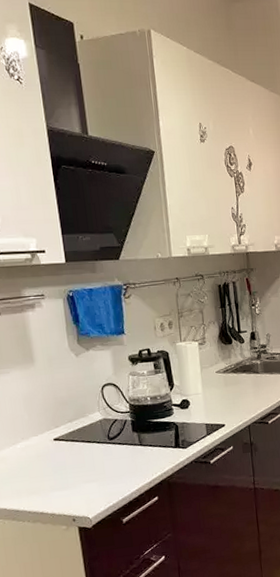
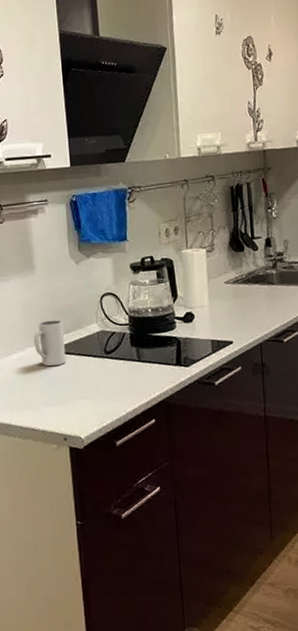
mug: none [37,409,71,454] -> present [33,320,67,367]

